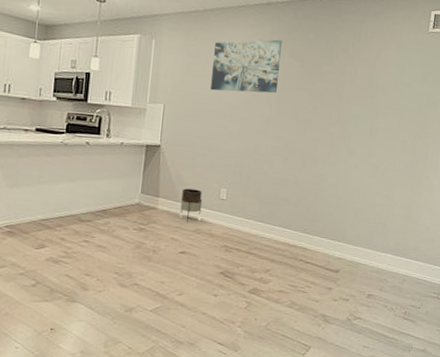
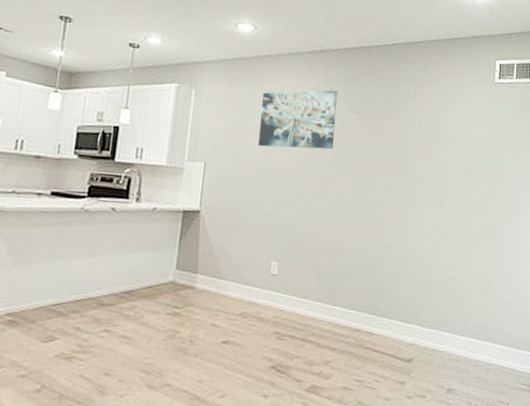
planter: present [180,188,203,222] -> none [223,262,250,304]

